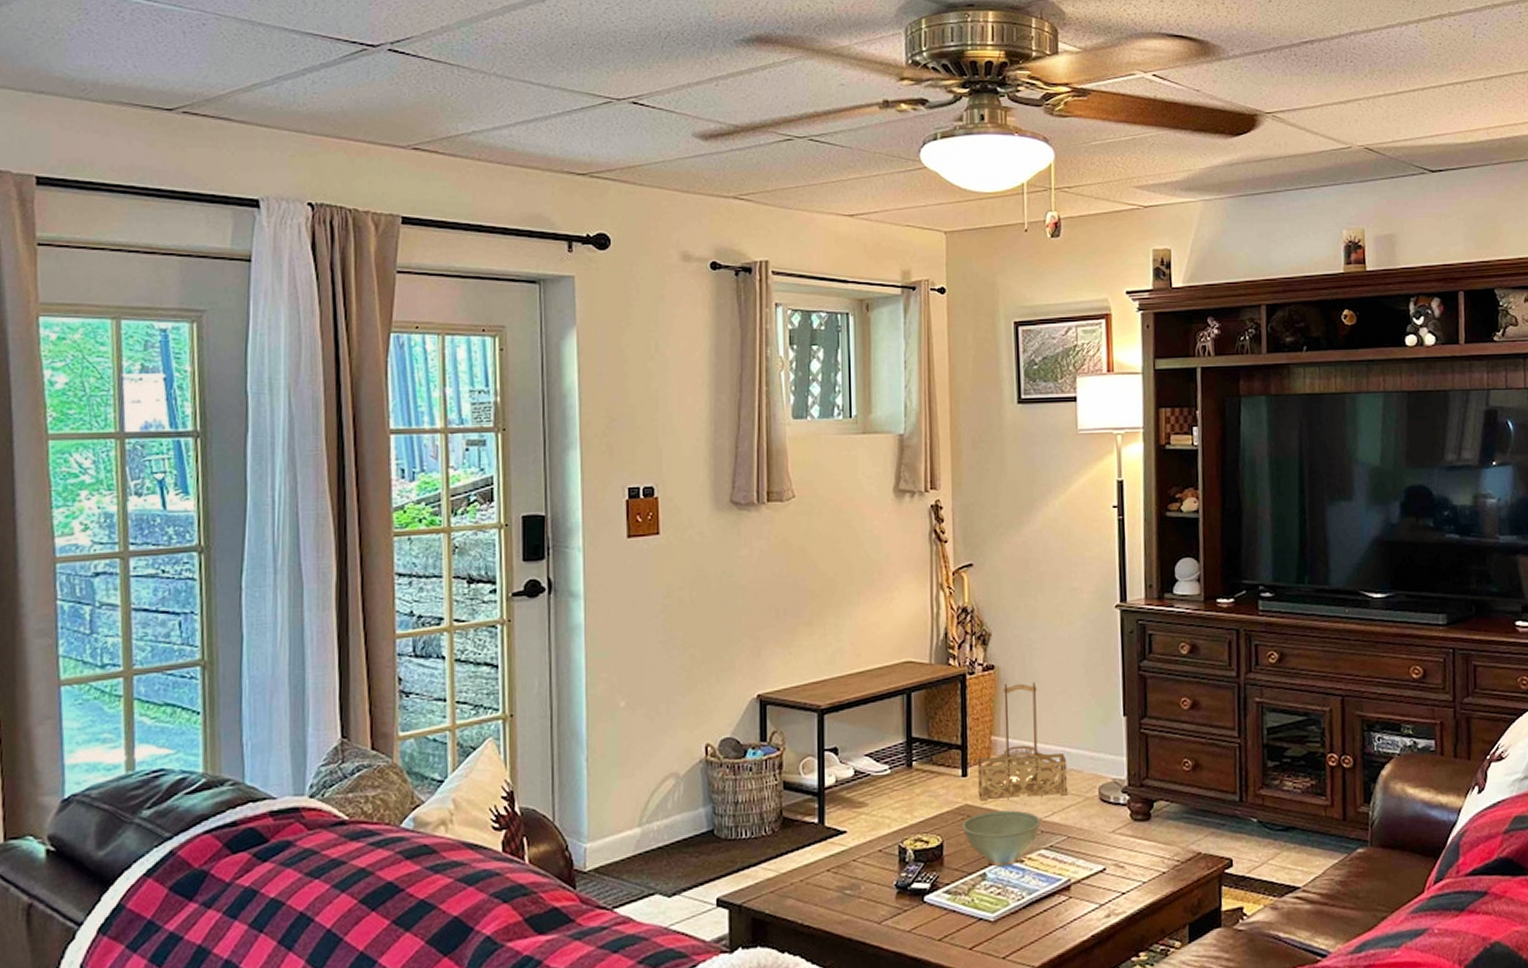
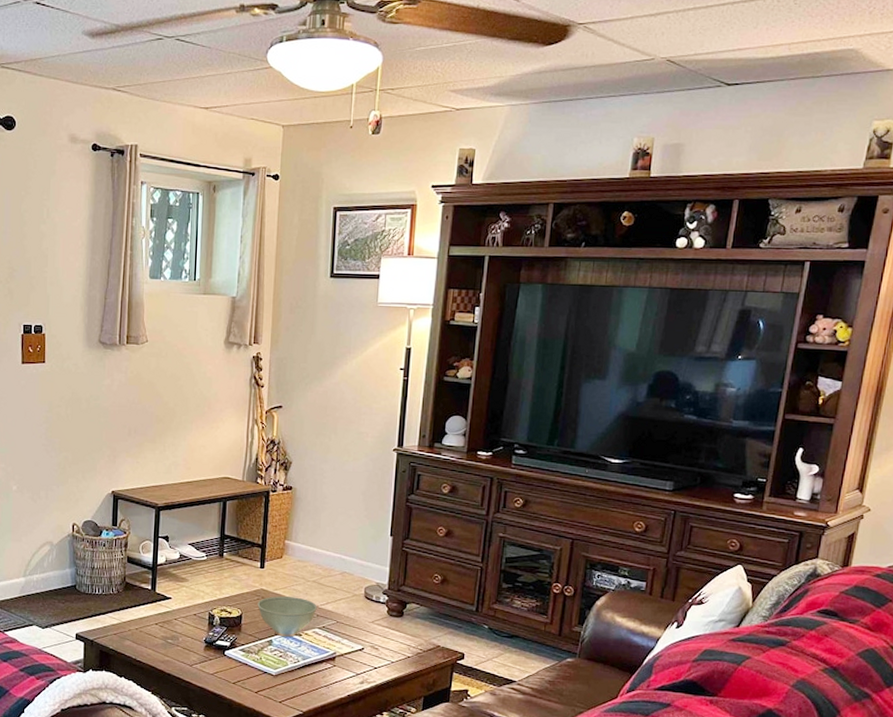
decorative basket: present [977,683,1068,801] -> none [271,502,342,591]

